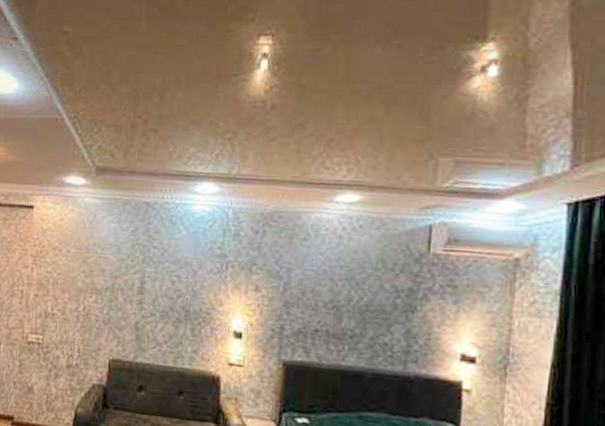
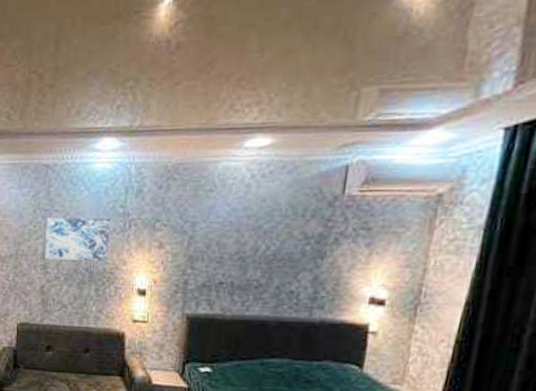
wall art: none [141,254,208,301] -> present [45,218,110,262]

